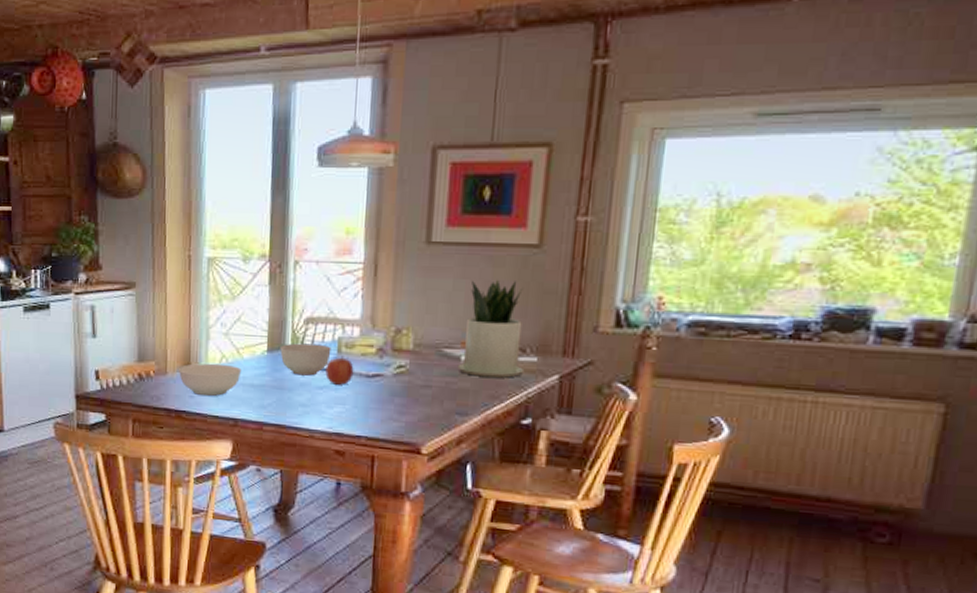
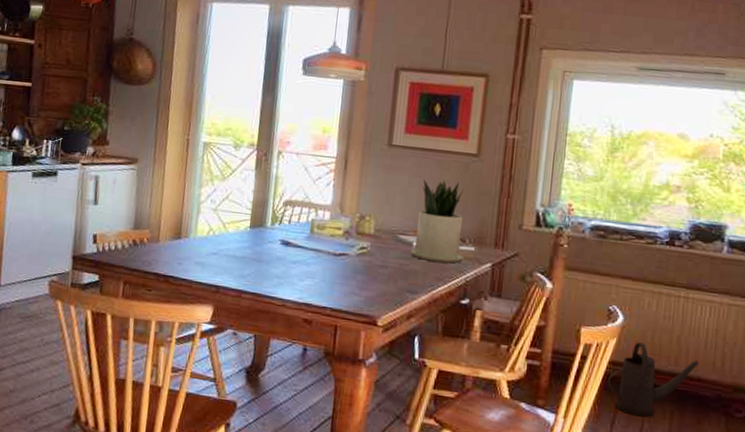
bowl: present [179,363,242,396] -> none [170,234,226,265]
bowl: present [280,343,331,376] -> none [261,221,305,251]
fruit: present [325,356,354,385] -> none [299,235,324,261]
watering can: none [708,459,830,546] -> present [608,342,699,418]

